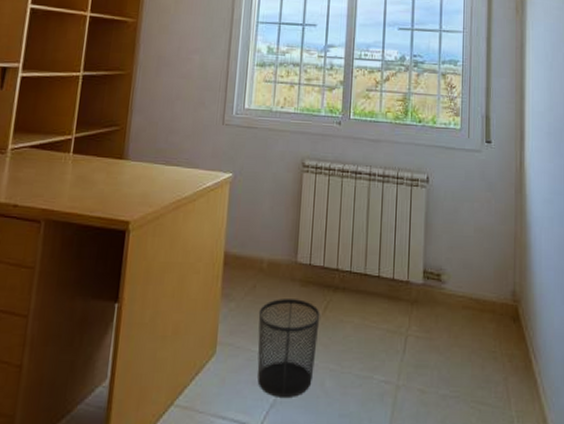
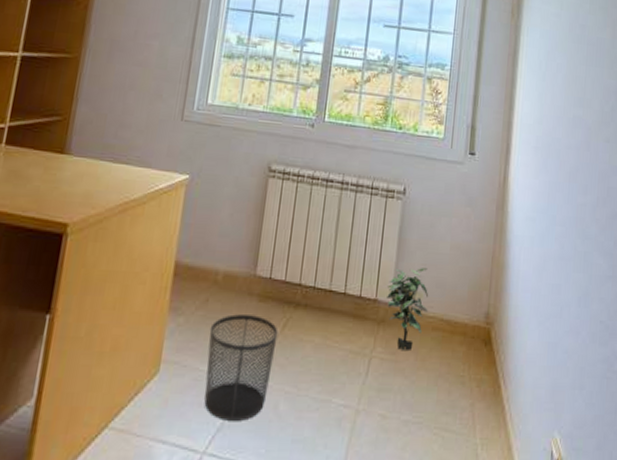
potted plant: none [418,250,457,328] -> present [387,268,429,350]

